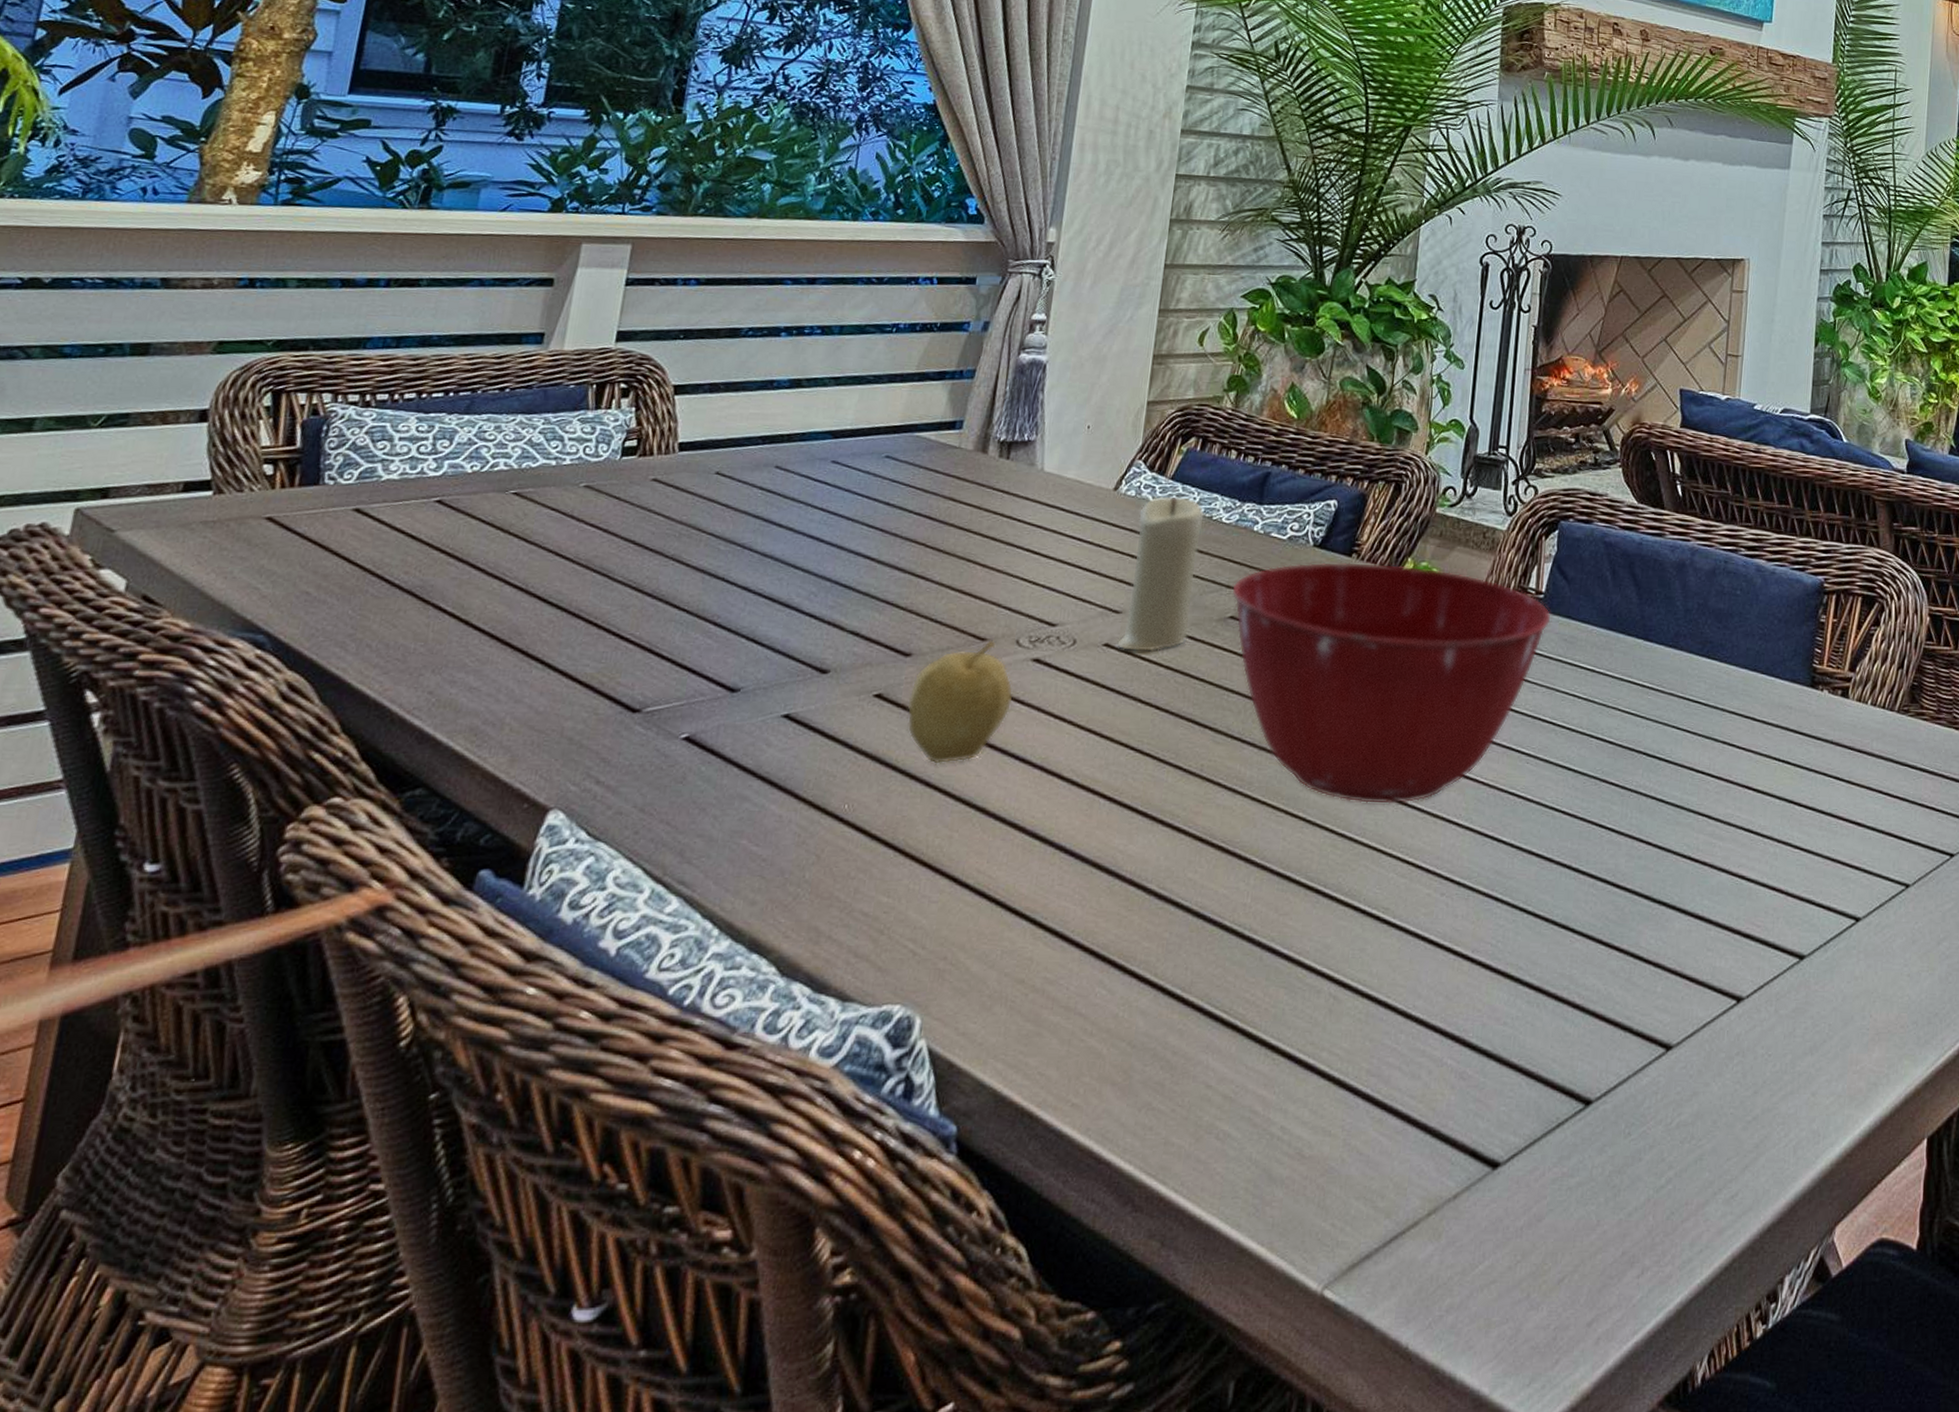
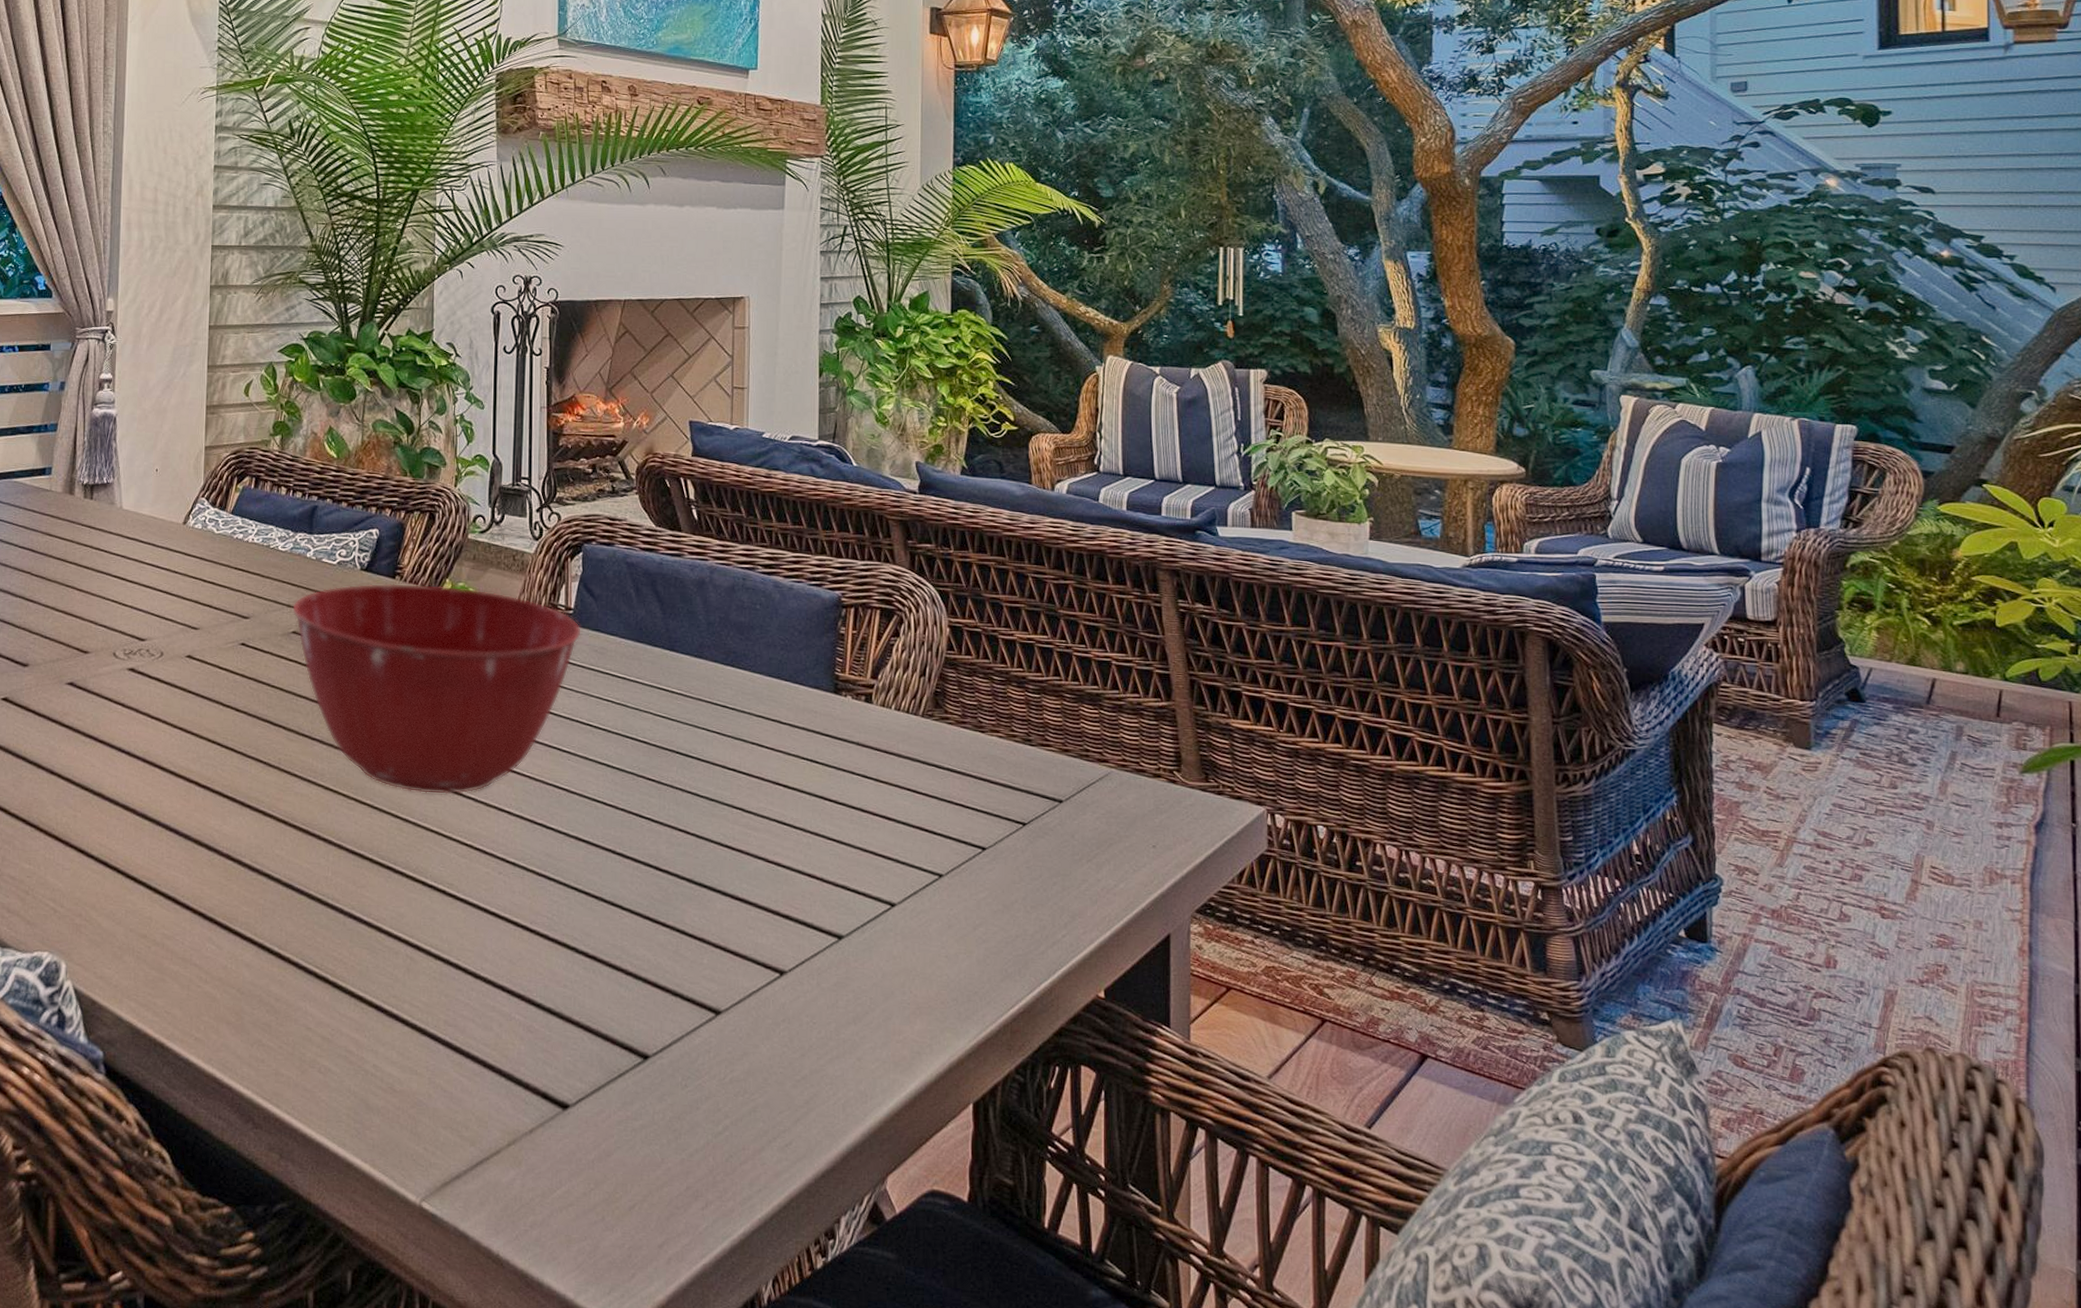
fruit: present [907,638,1014,764] -> none [29,651,115,756]
candle: present [1117,495,1205,653] -> none [198,527,264,663]

